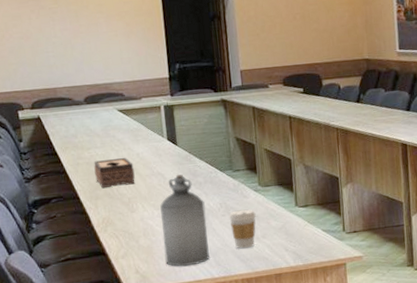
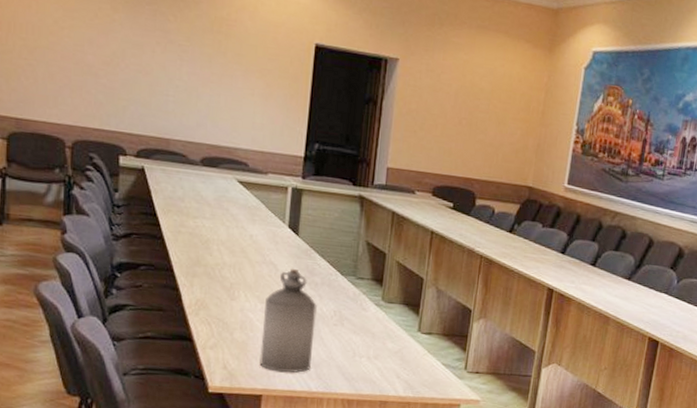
tissue box: present [93,158,136,188] -> none [196,233,244,269]
coffee cup: present [229,209,256,249] -> none [341,322,372,367]

